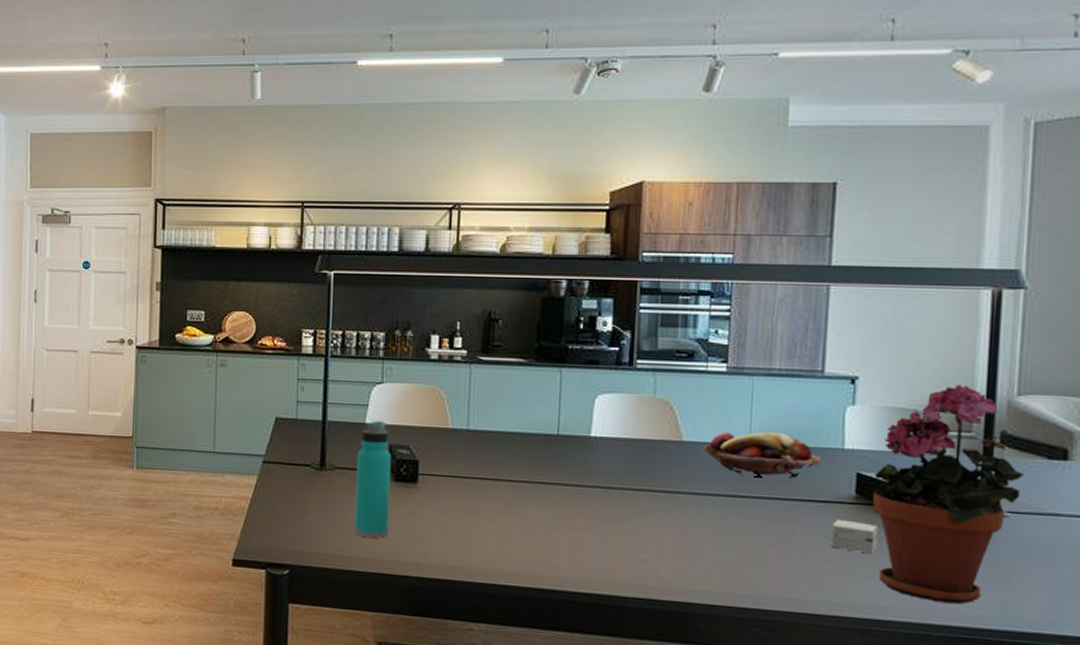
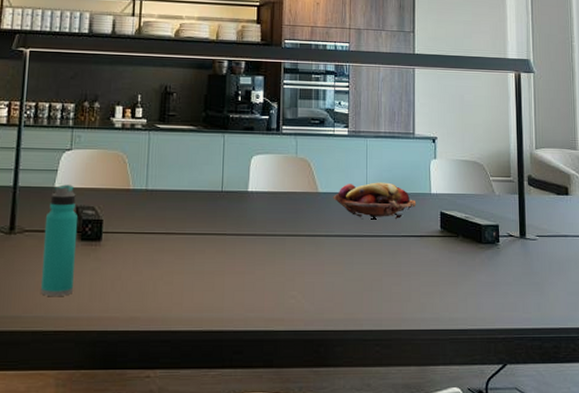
small box: present [830,519,879,555] -> none [426,250,458,276]
potted plant: present [872,385,1024,605] -> none [451,142,544,311]

